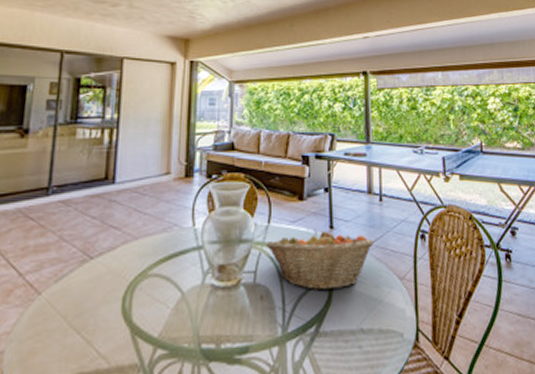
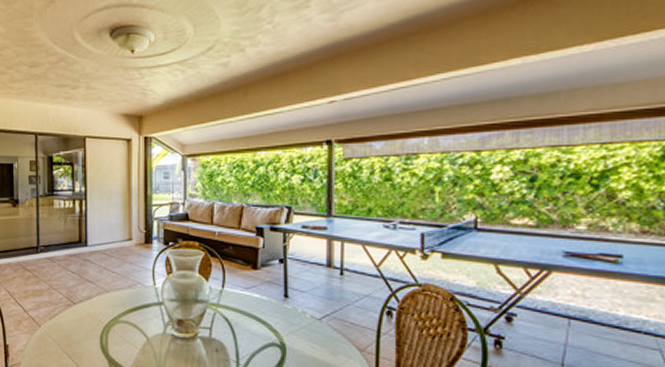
fruit basket: present [266,229,375,291] -> none [221,297,333,352]

